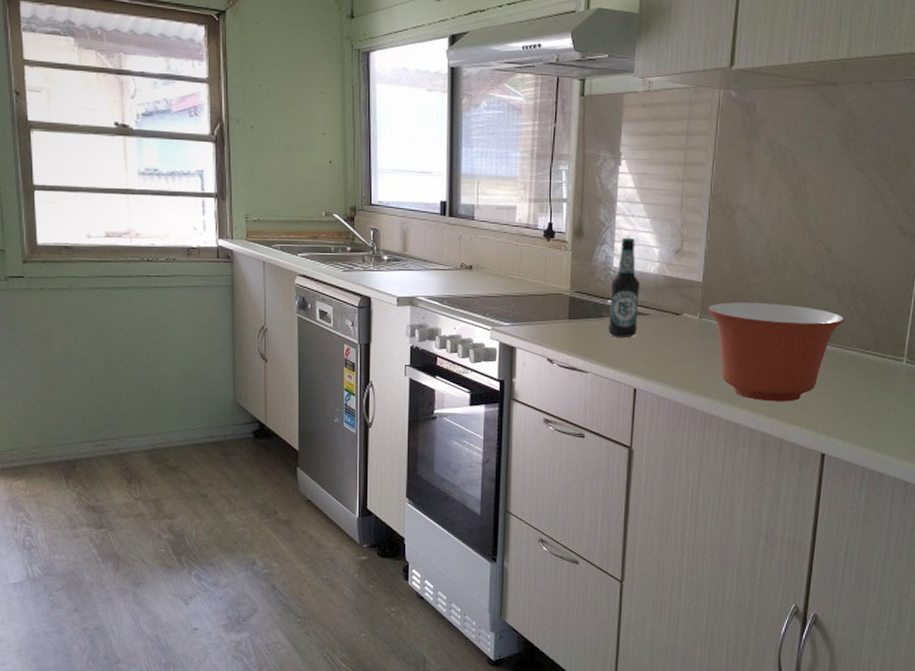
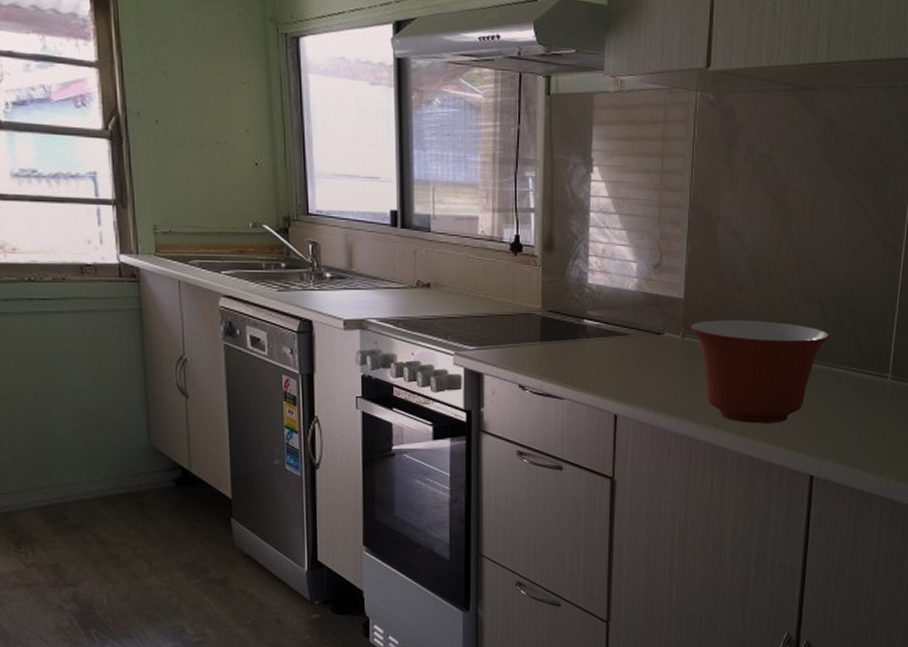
bottle: present [608,237,641,337] -> none [584,251,618,359]

